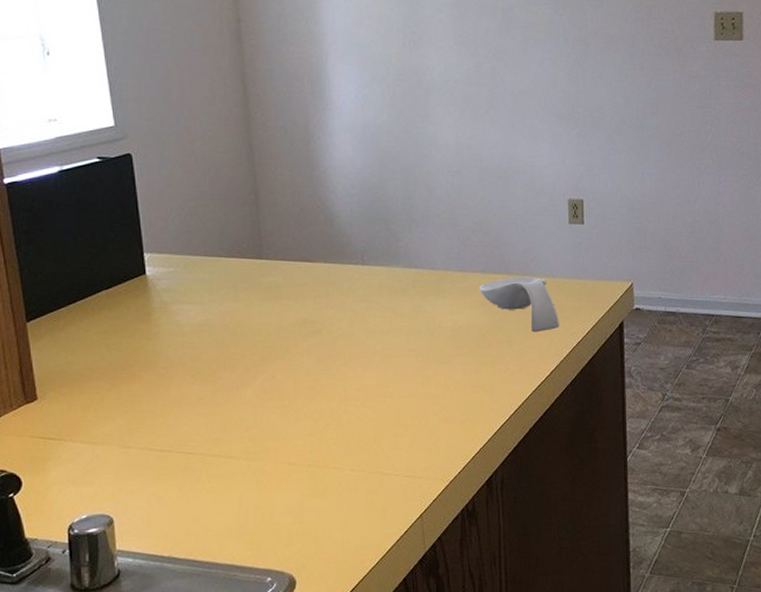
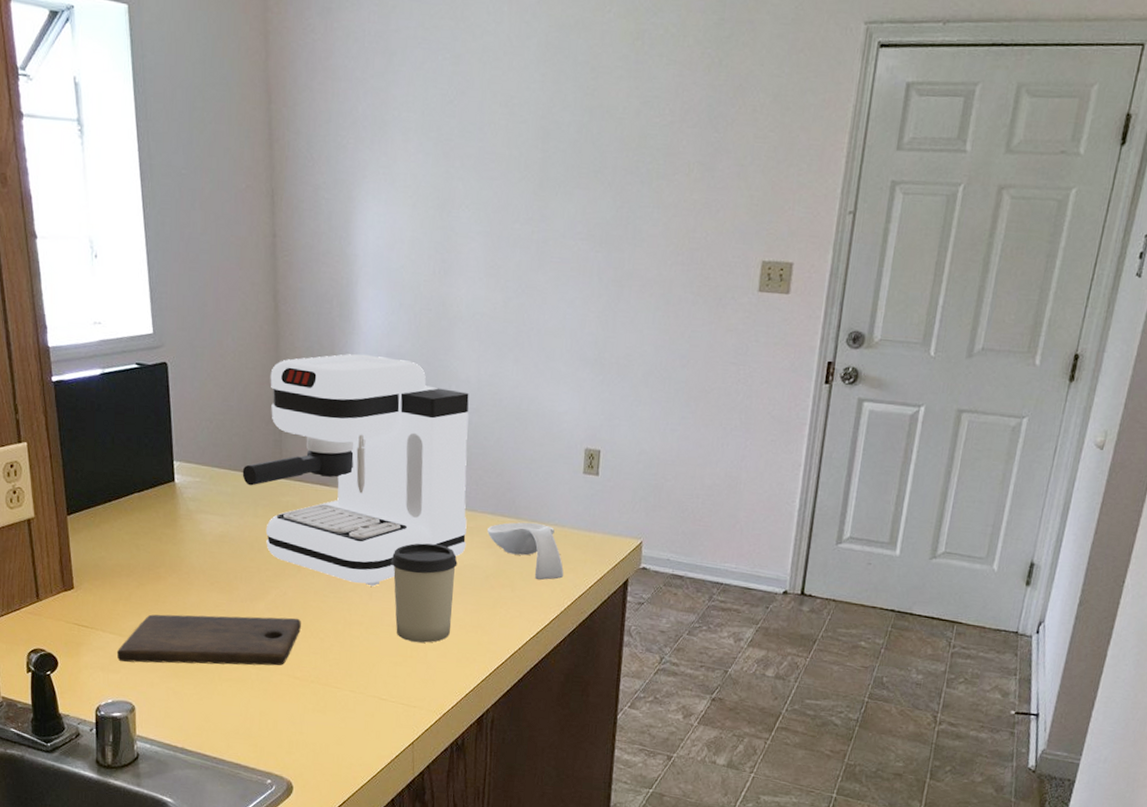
cutting board: none [89,401,293,473] -> present [116,614,301,666]
coffee maker: none [219,129,460,359] -> present [242,354,469,587]
cup: none [383,309,452,410] -> present [390,543,458,643]

